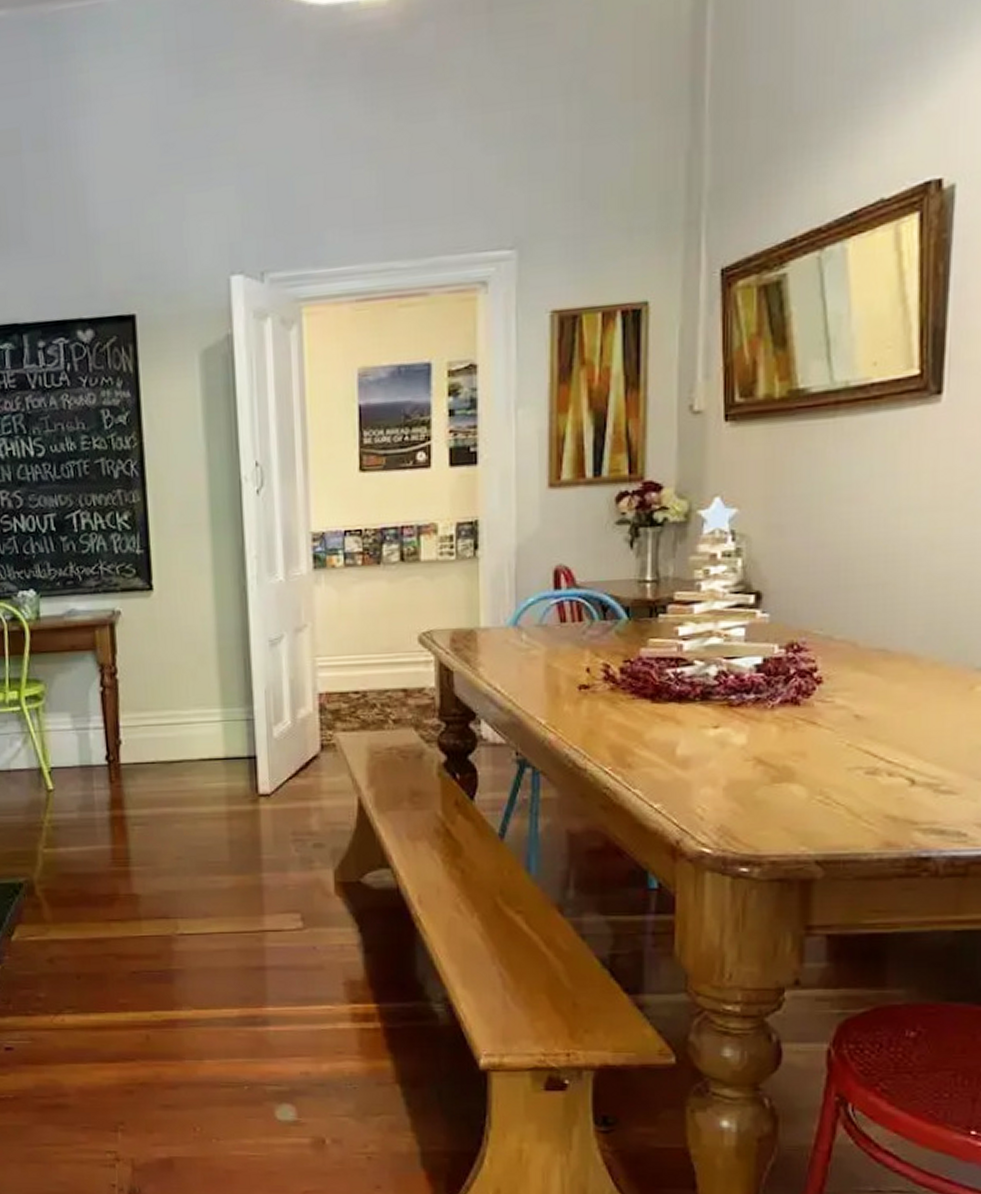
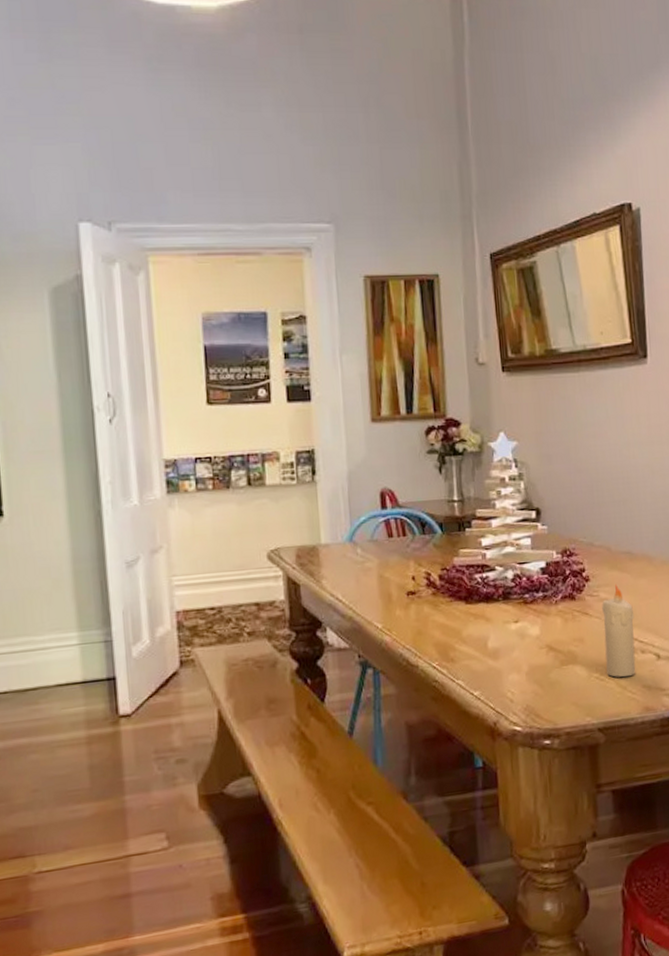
candle: none [835,688,883,804] -> present [602,584,636,678]

